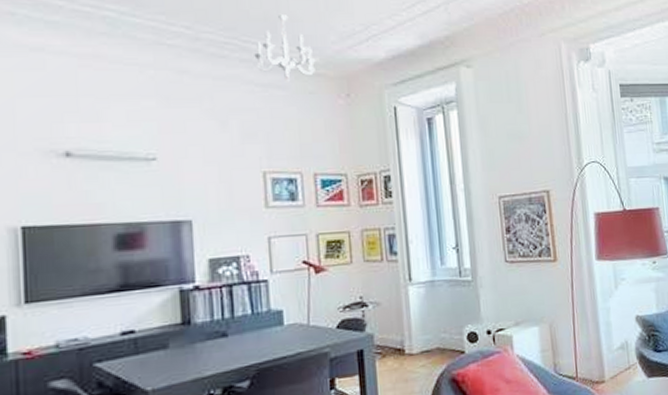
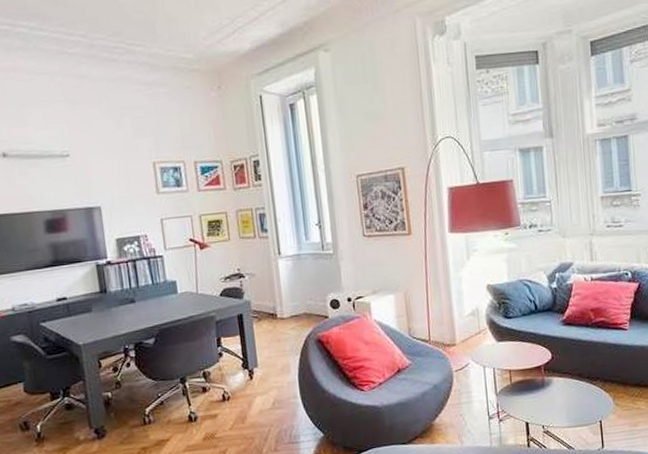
chandelier: present [254,15,316,83] -> none [138,16,190,80]

